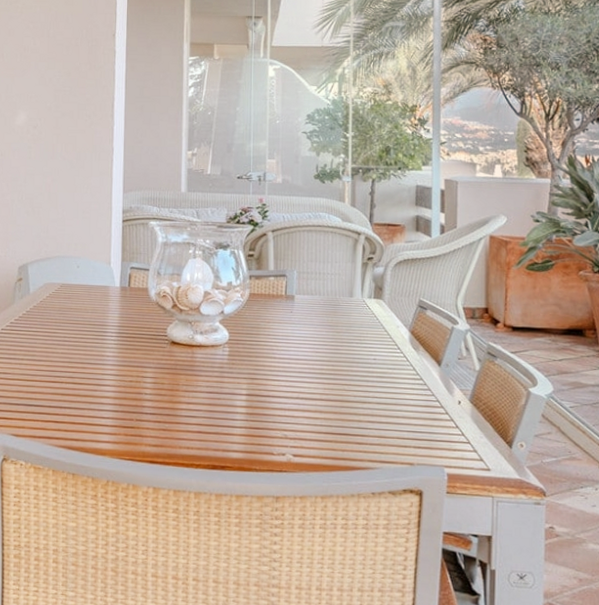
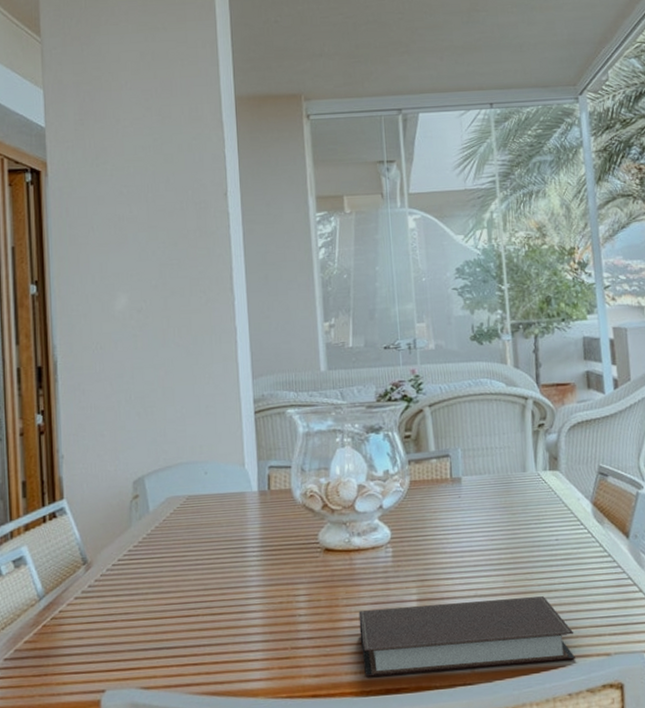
notebook: none [195,397,383,464] -> present [358,596,575,677]

